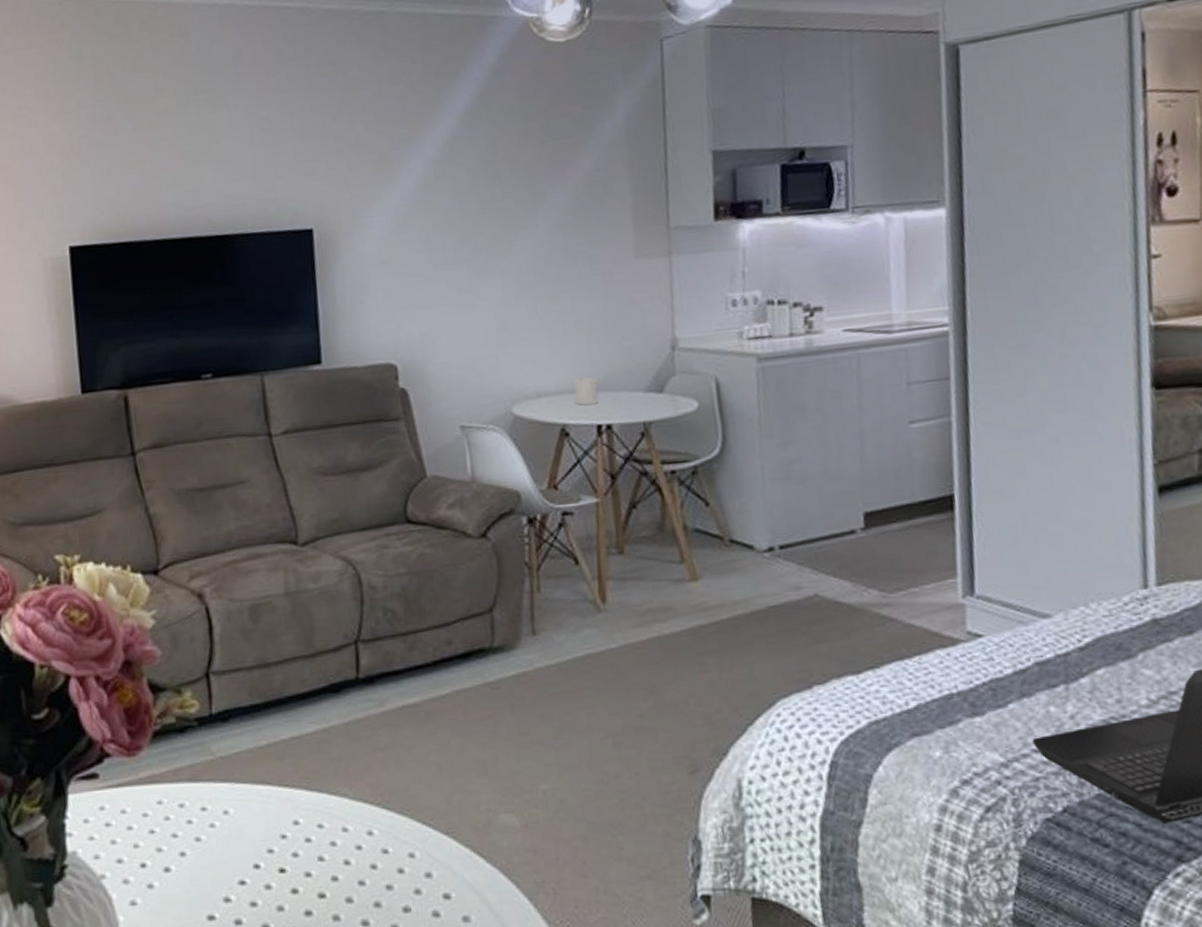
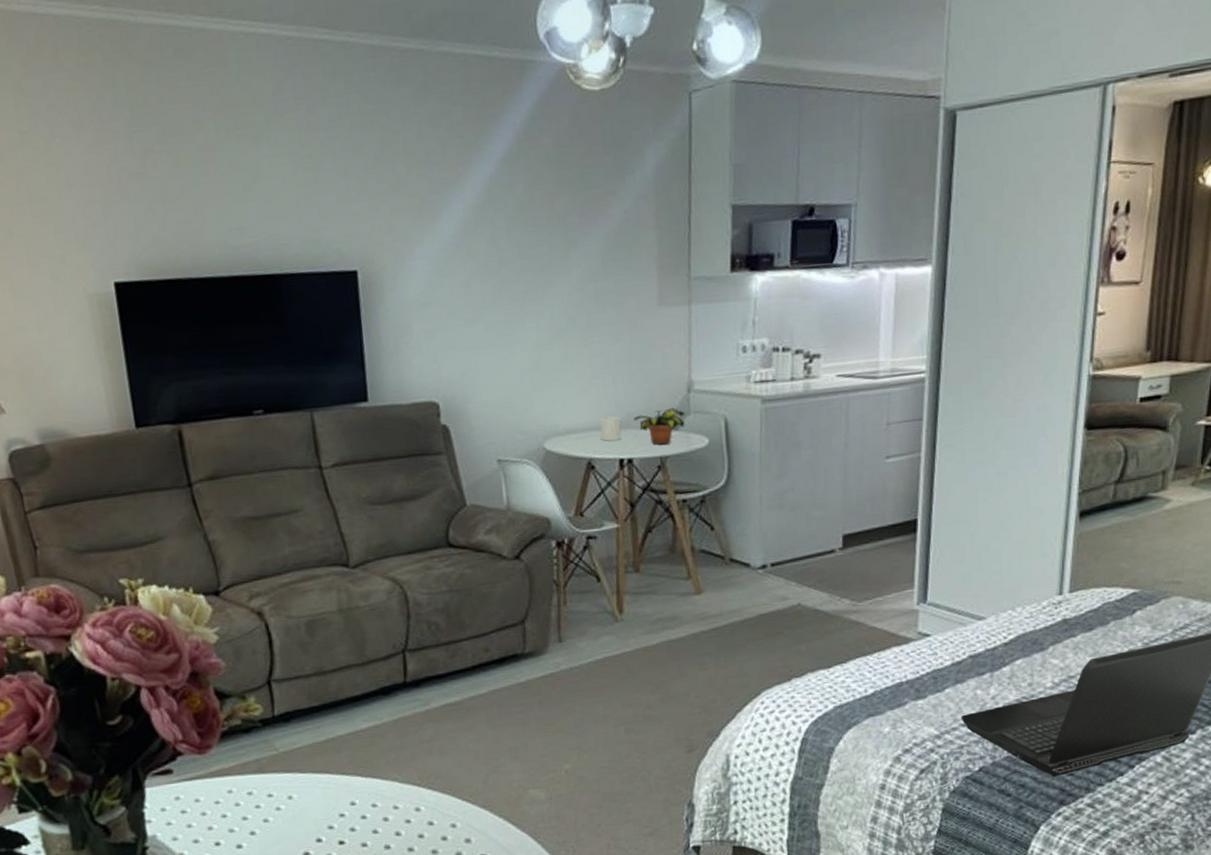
flower pot: none [612,368,670,409] -> present [634,408,685,444]

